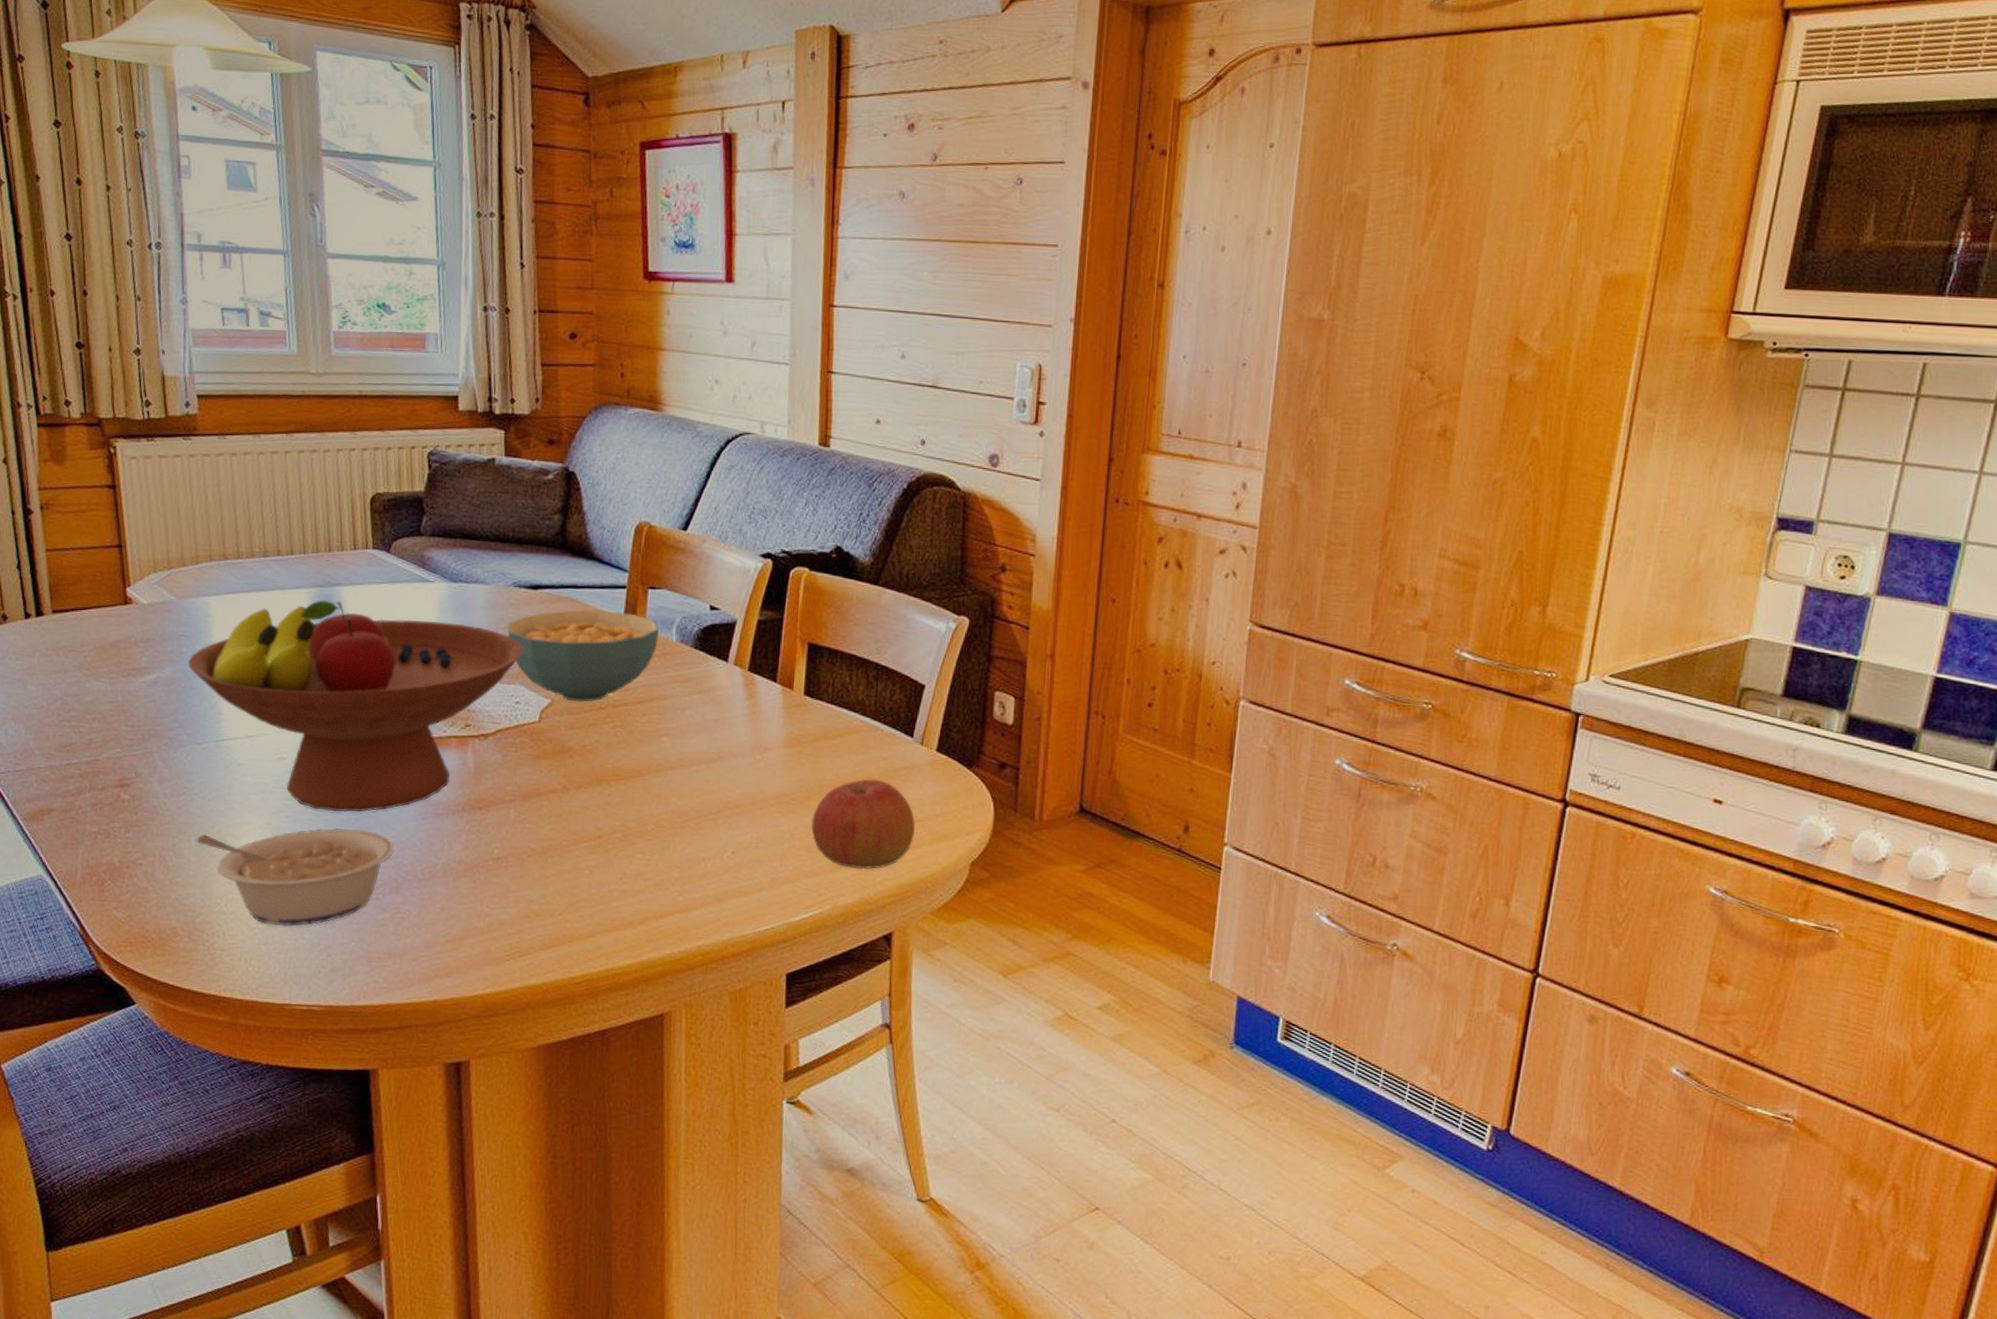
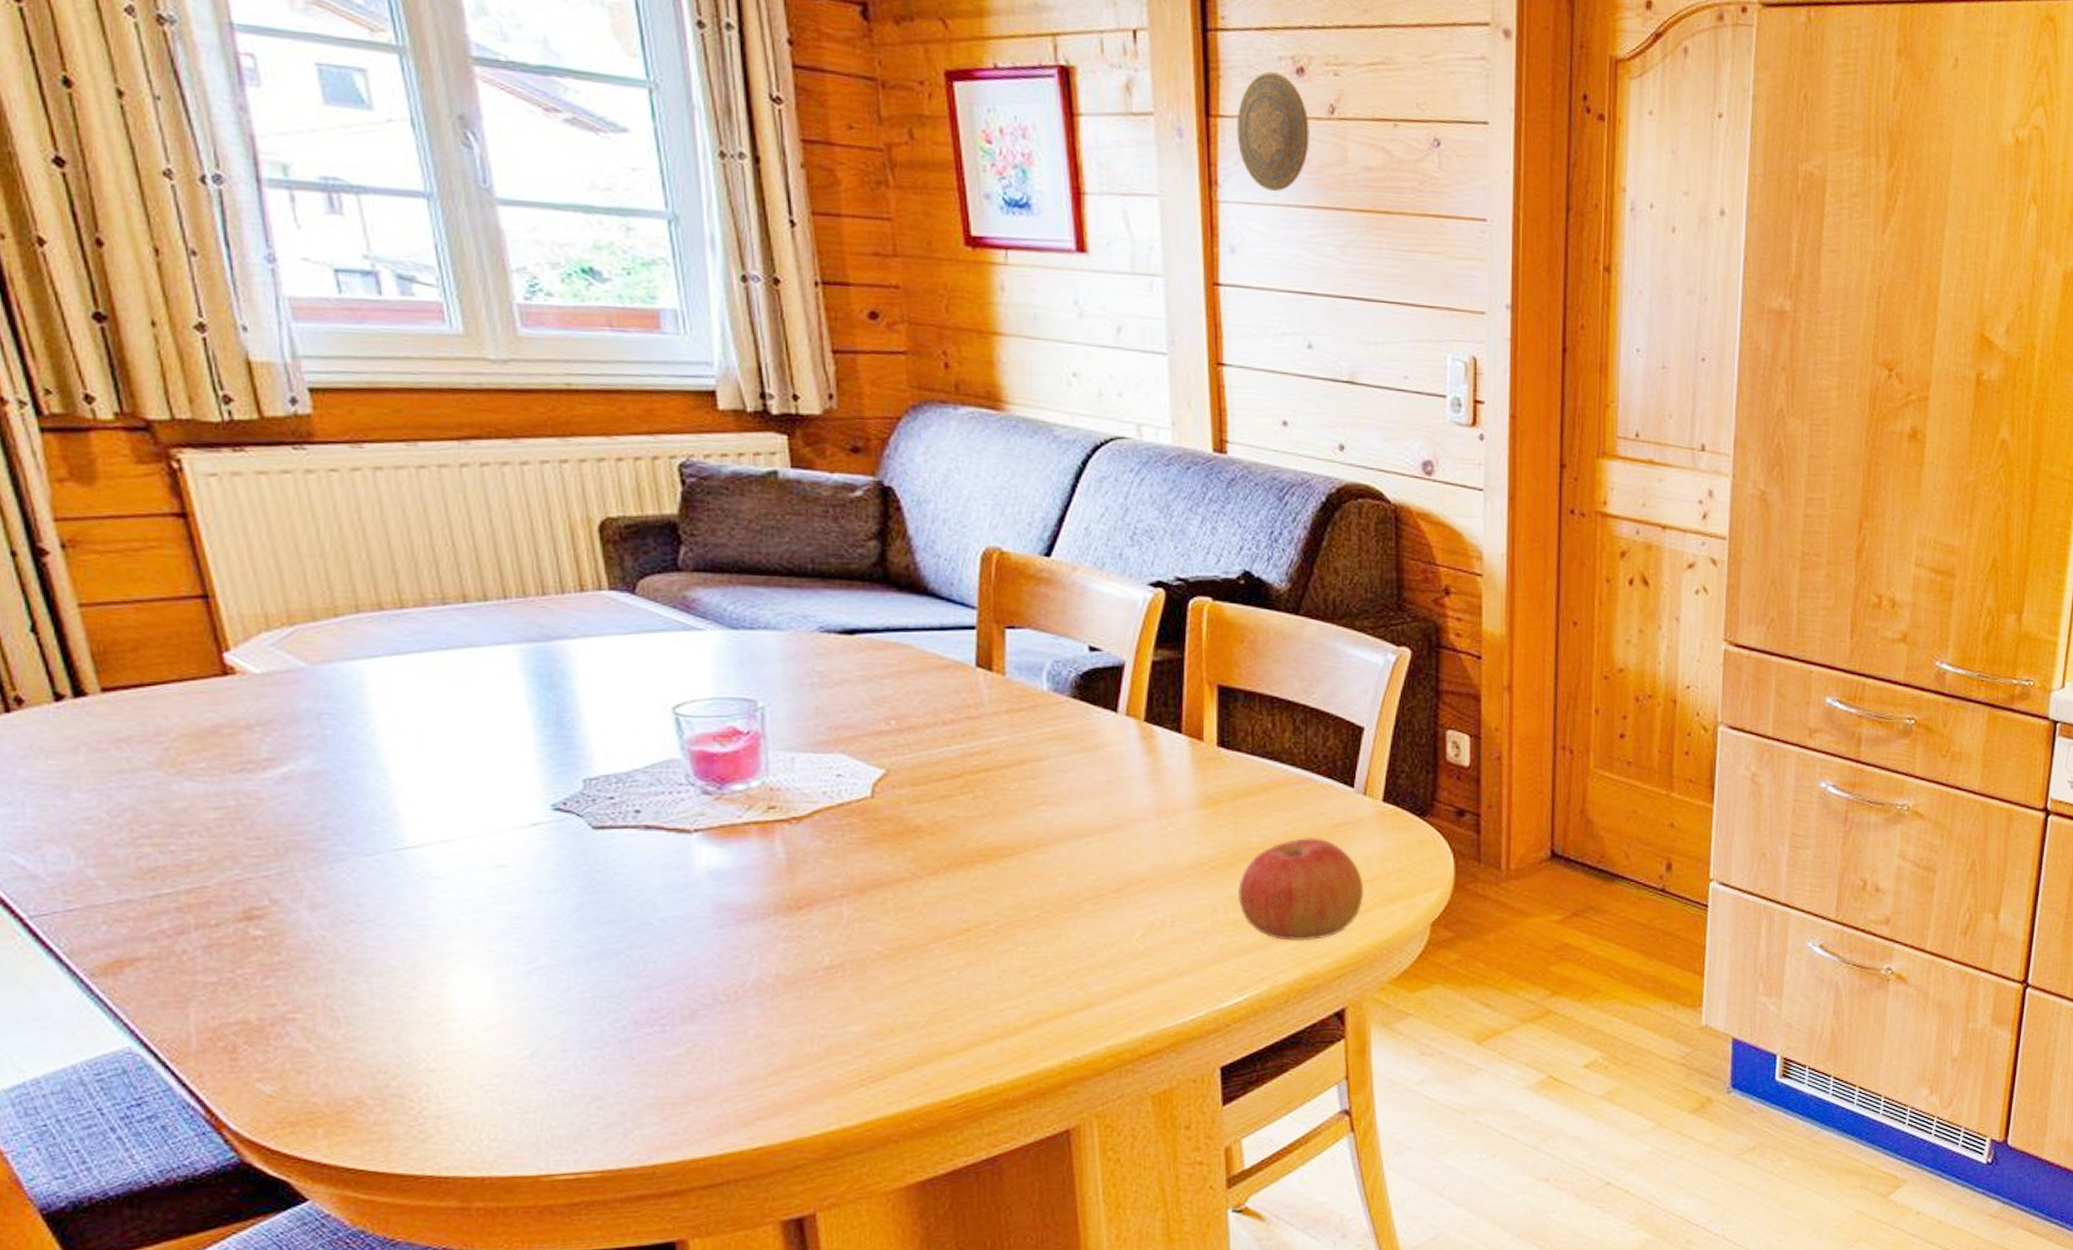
fruit bowl: present [188,600,523,813] -> none [337,658,841,929]
legume: present [196,828,395,926] -> none [379,947,682,1079]
cereal bowl: present [507,610,660,702] -> none [815,657,1025,770]
decorative plate: none [856,129,915,228] -> present [1236,71,1310,192]

